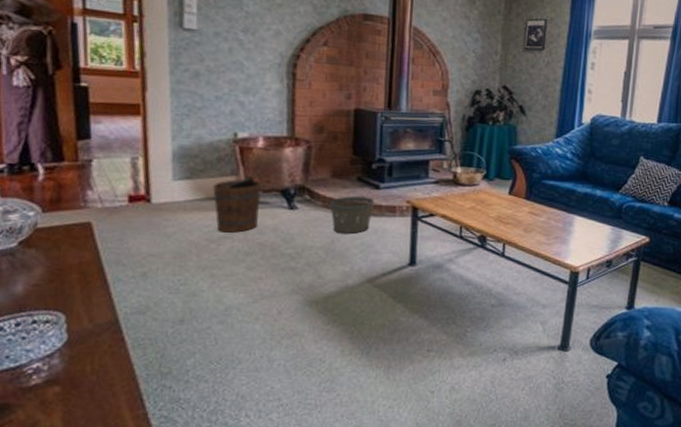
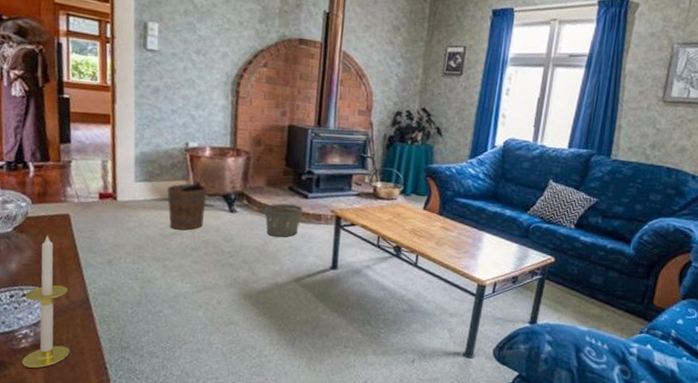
candle: none [32,249,96,410] -> present [21,235,70,369]

